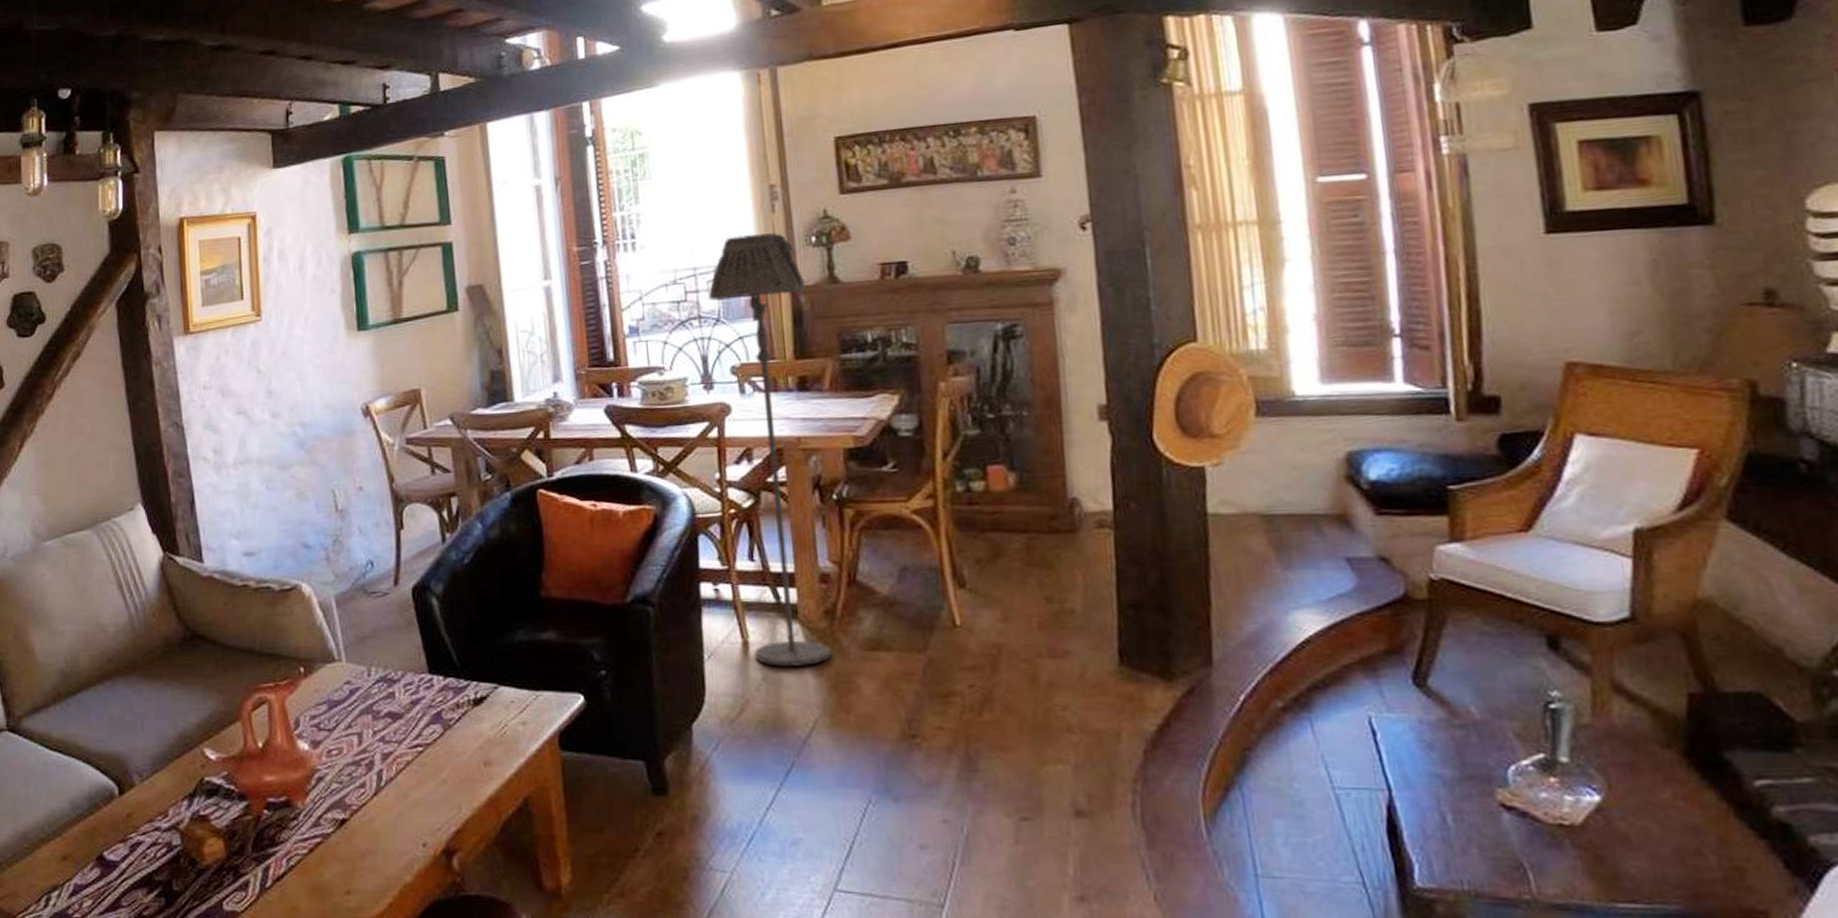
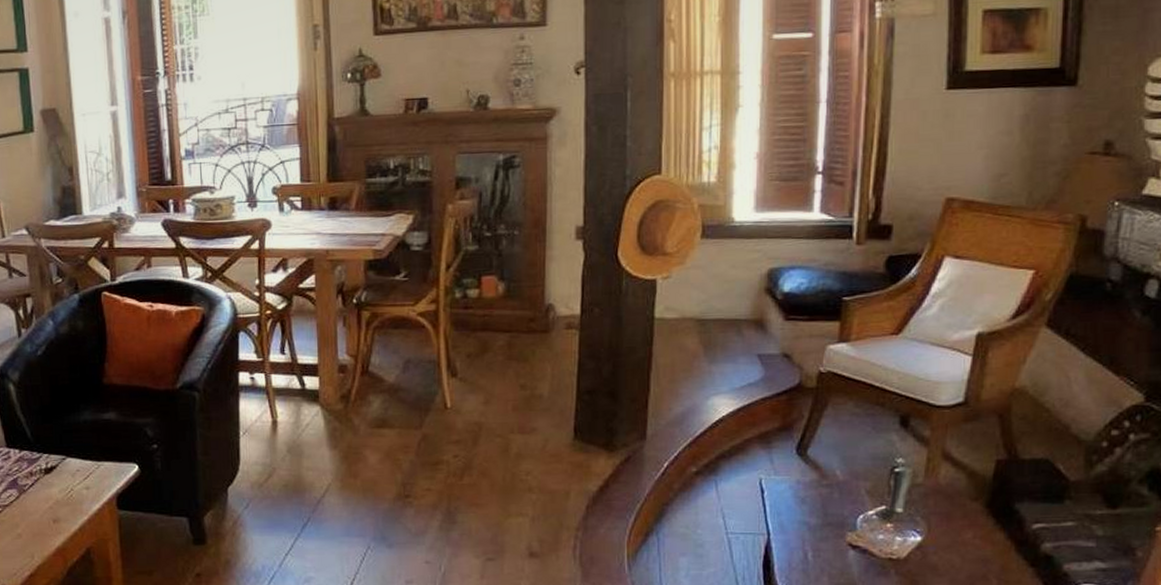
floor lamp: present [709,233,831,668] -> none [256,69,344,442]

